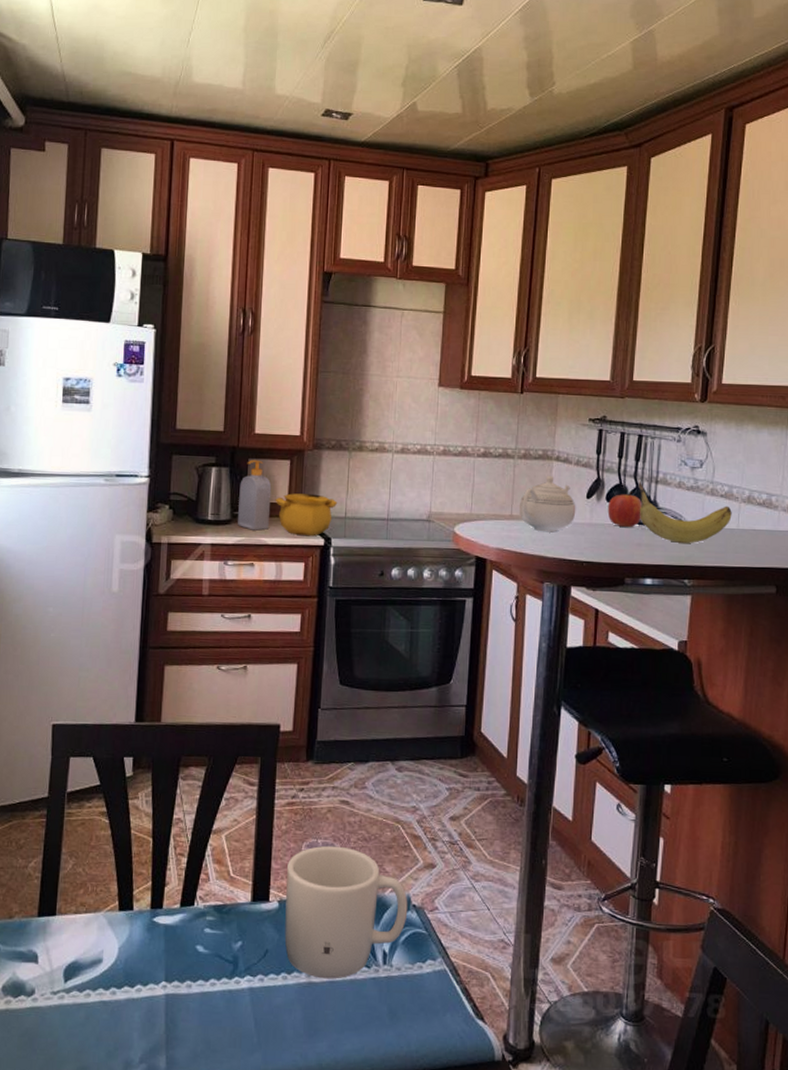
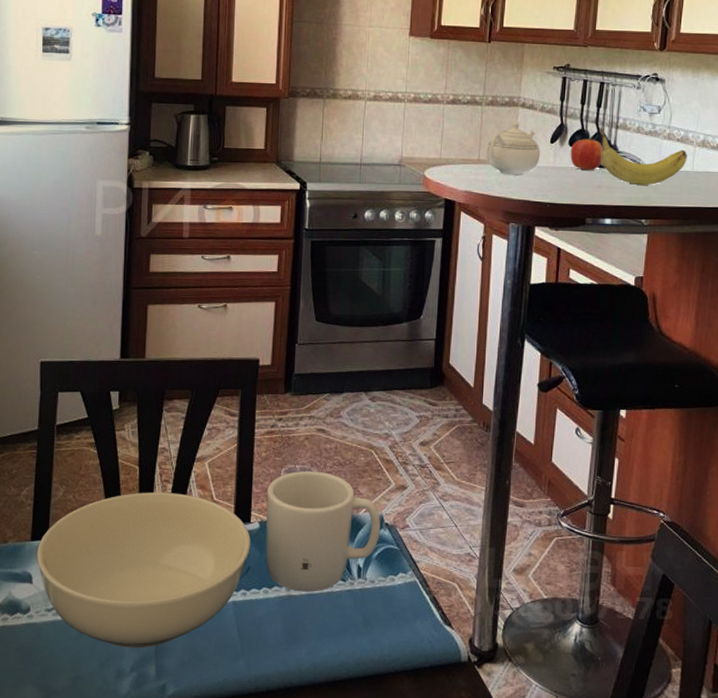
bowl: none [43,866,269,1037] -> present [37,492,250,648]
soap bottle: present [238,459,272,531] -> none [216,107,249,176]
cooking pot: present [275,493,338,536] -> none [252,139,313,180]

